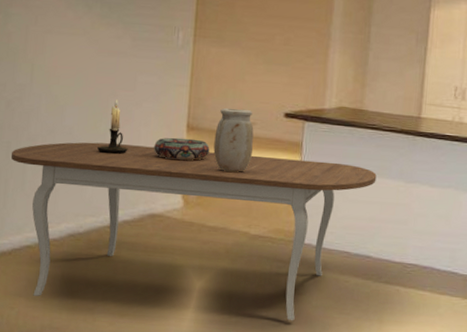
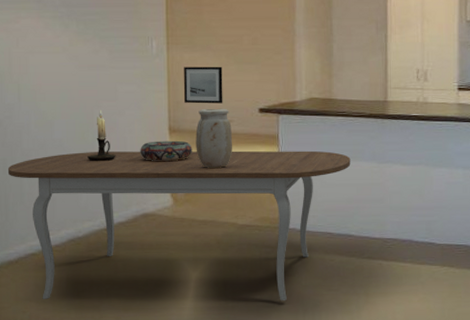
wall art: none [205,62,251,104] -> present [183,66,223,104]

